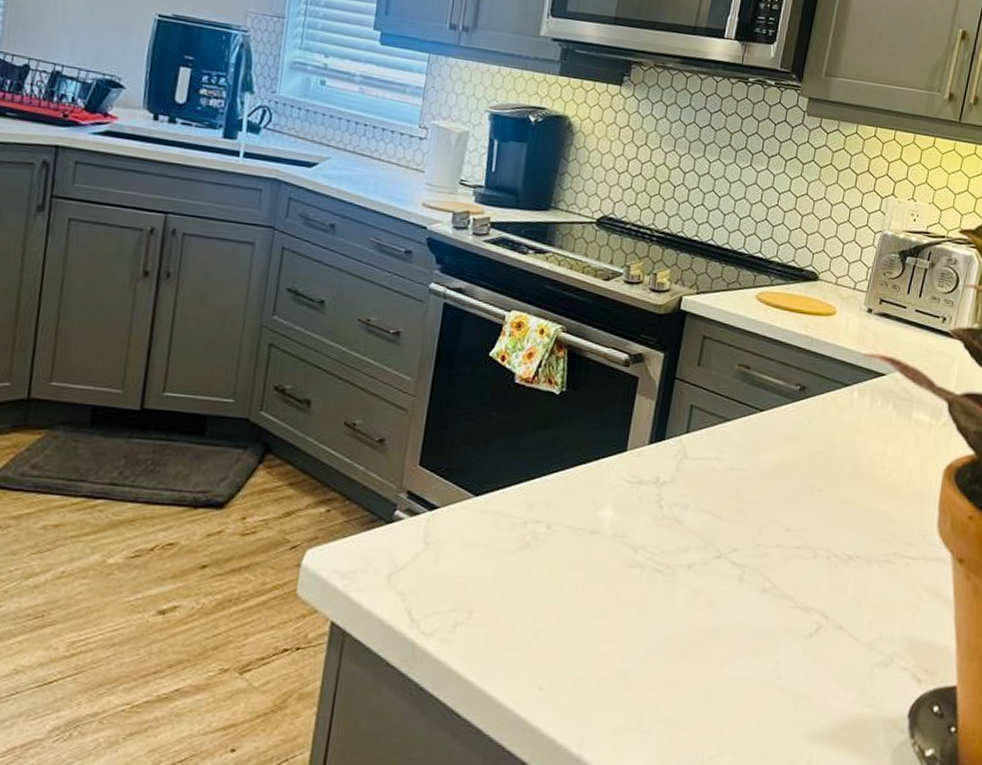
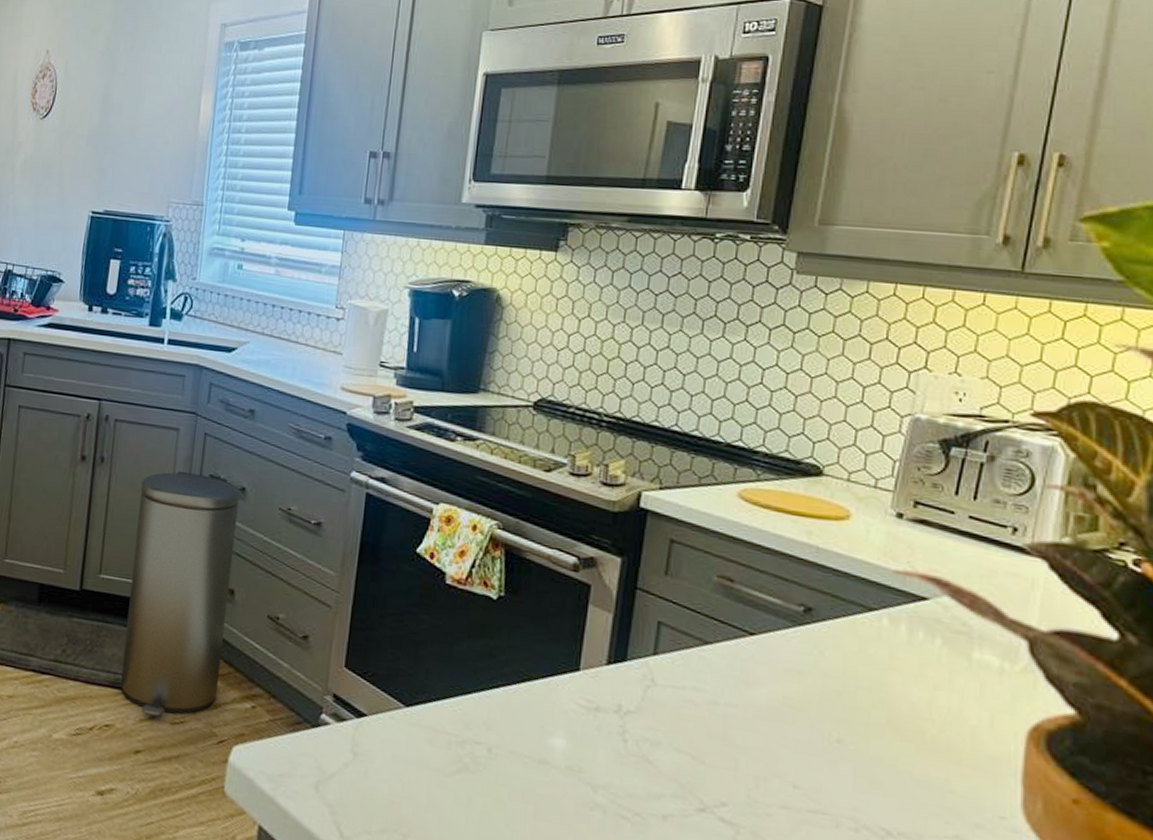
pedal bin: none [185,286,319,529] -> present [120,472,241,717]

